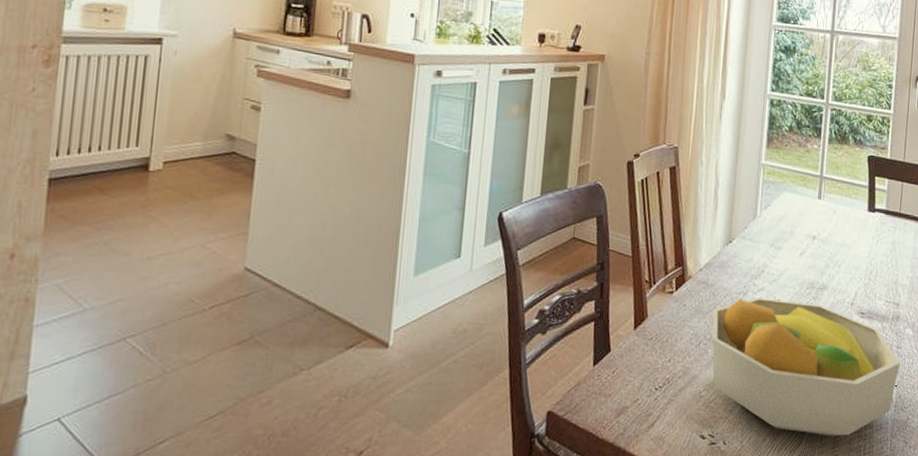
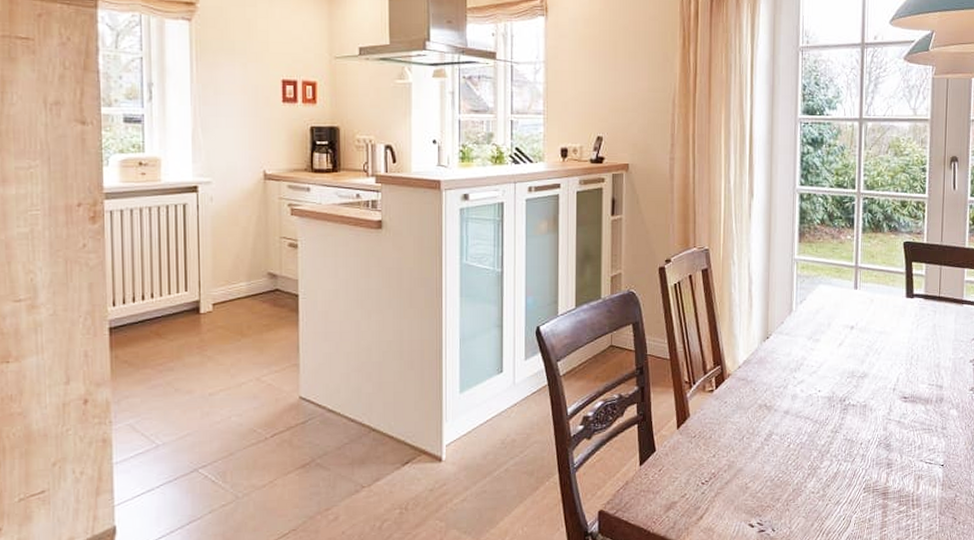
fruit bowl: present [711,298,901,436] -> none [754,390,947,518]

